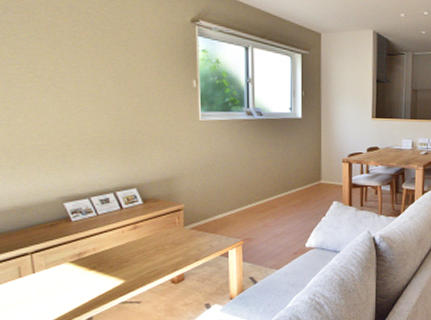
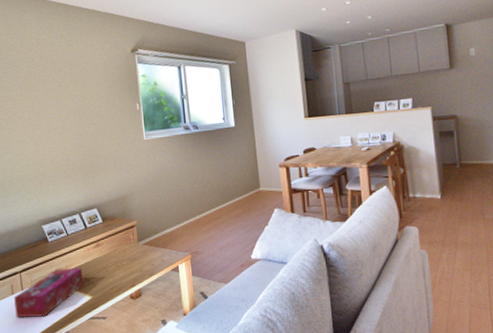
tissue box: none [22,251,114,302] -> present [14,268,83,317]

